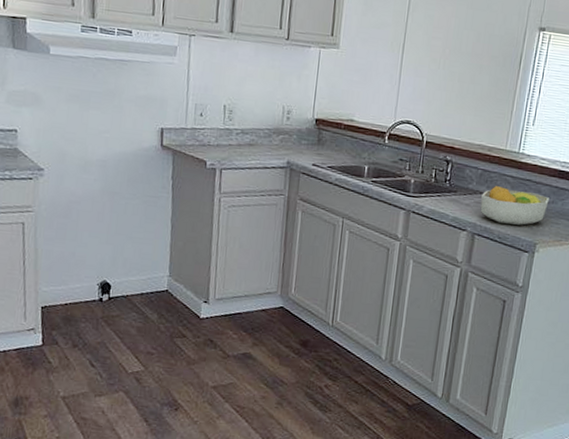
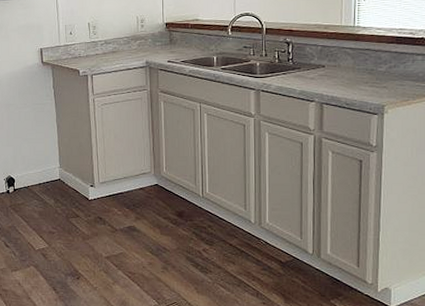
fruit bowl: present [480,186,549,226] -> none [324,58,391,91]

